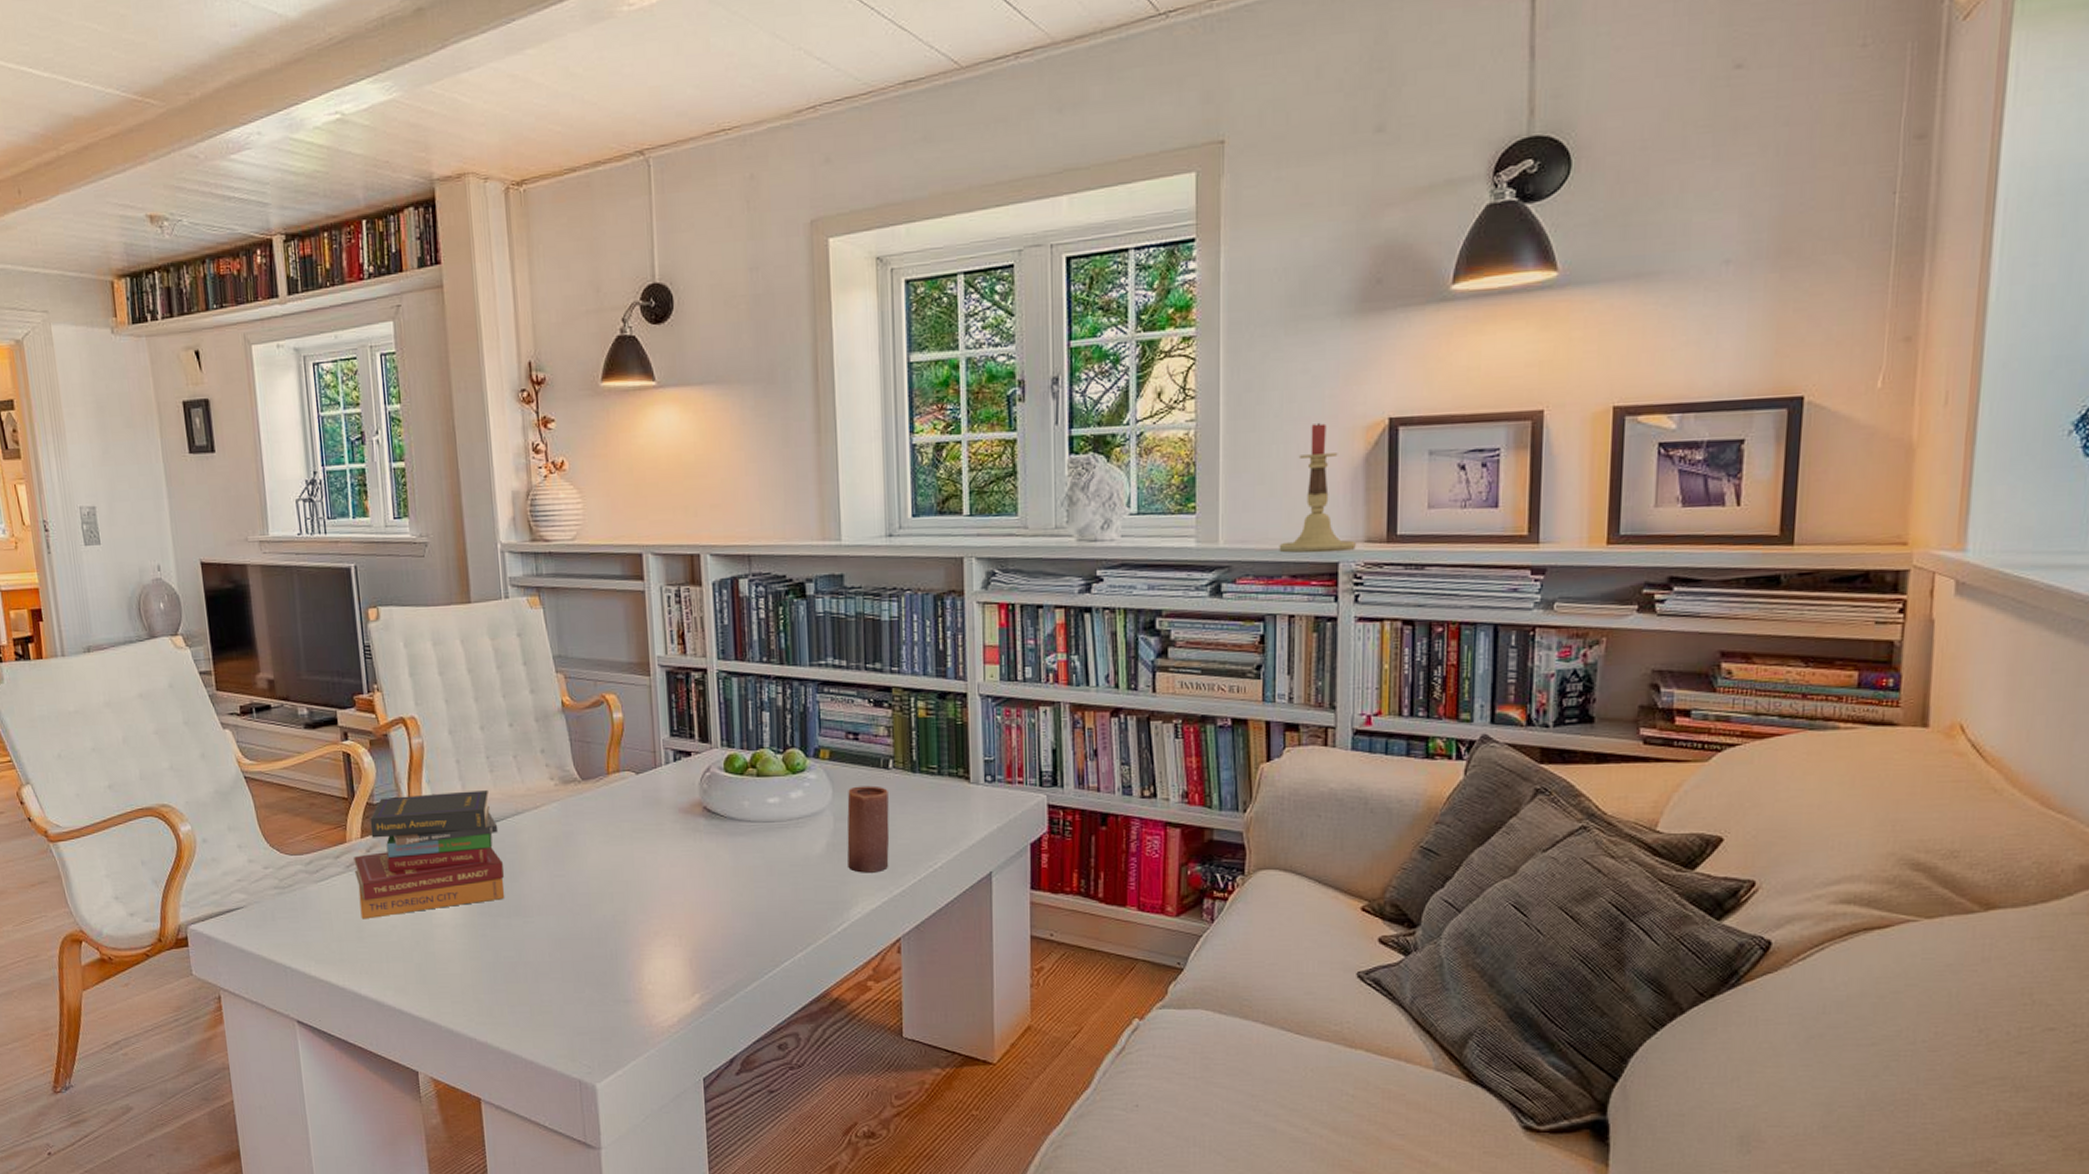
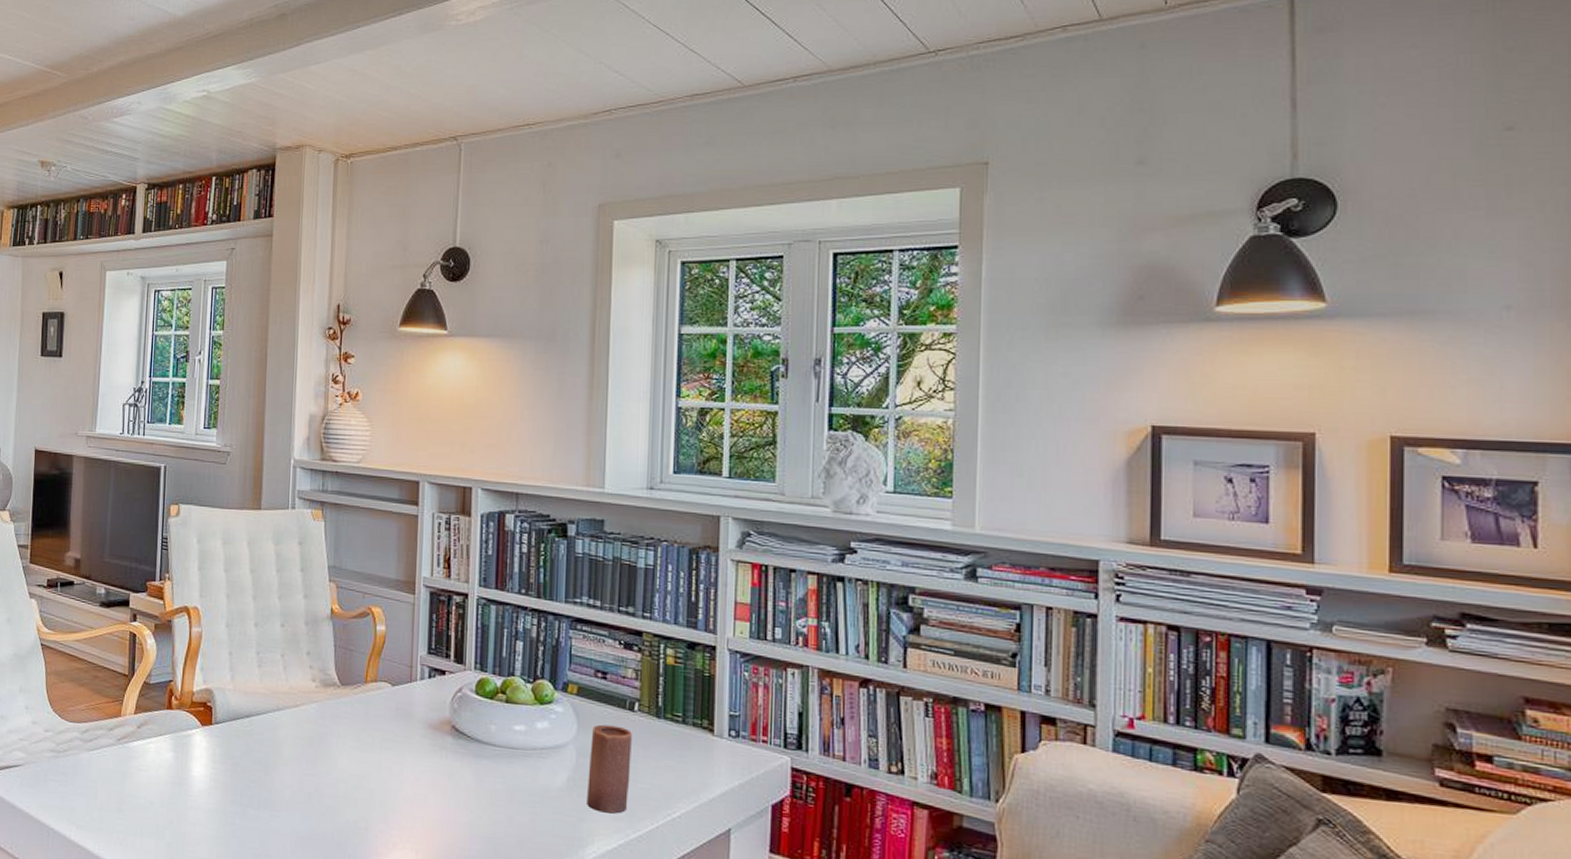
books: present [354,790,505,920] -> none [123,679,259,792]
candlestick: present [1279,422,1356,554] -> none [1037,423,1117,551]

